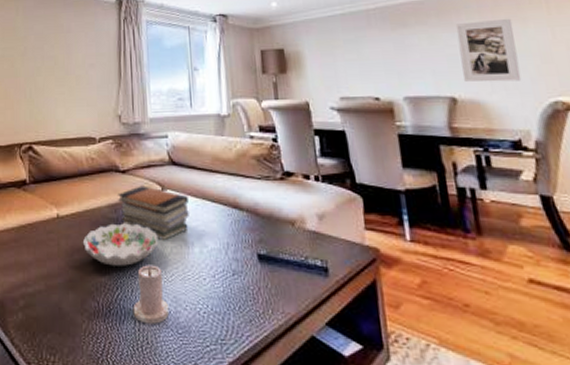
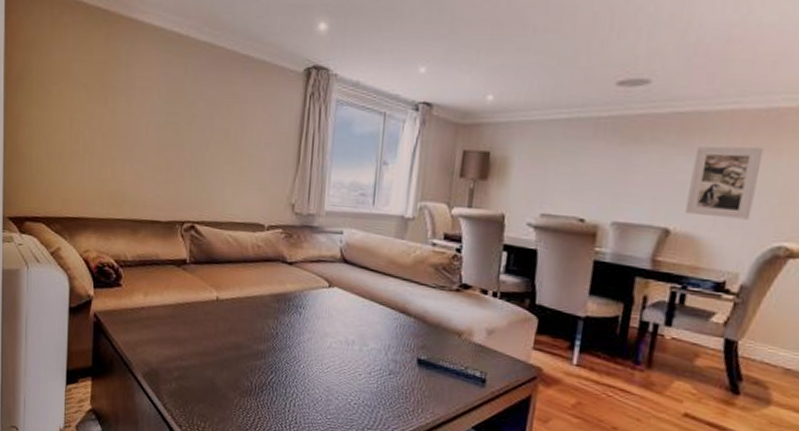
decorative bowl: present [82,223,159,266] -> none [240,312,319,354]
book stack: present [117,185,189,241] -> none [280,279,355,336]
candle: present [133,265,170,324] -> none [284,355,321,408]

